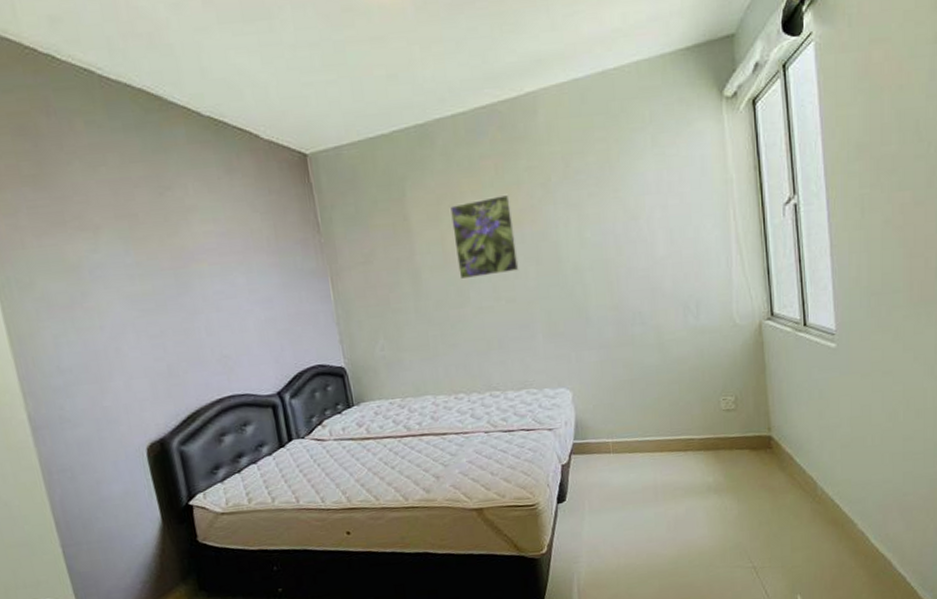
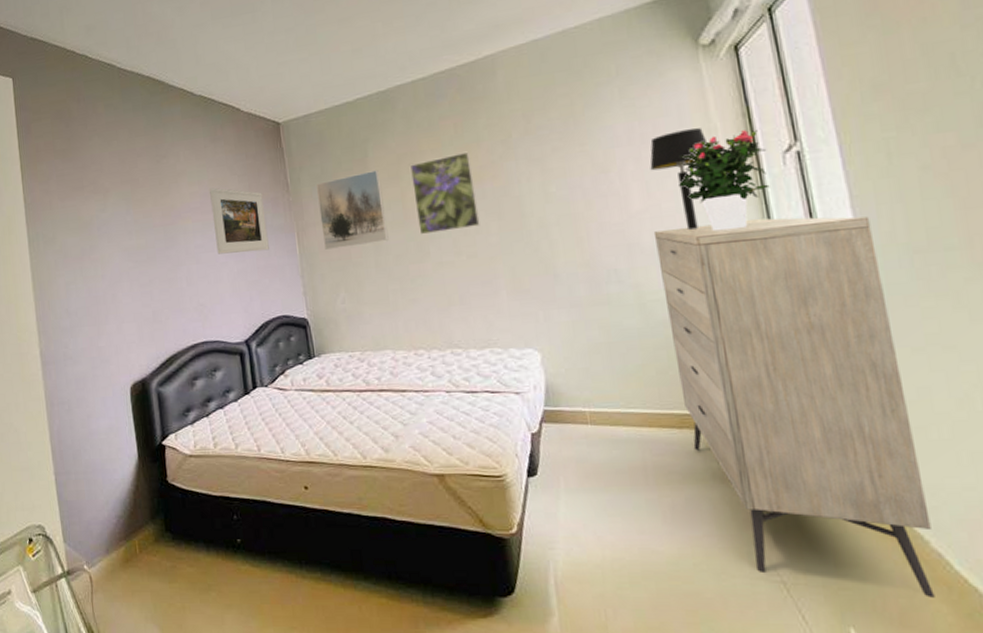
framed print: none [227,226,300,301] -> present [209,187,269,254]
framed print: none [349,211,429,295] -> present [315,170,389,250]
table lamp: none [674,179,724,275] -> present [650,128,708,230]
dresser: none [674,263,859,566] -> present [653,216,935,598]
potted flower: none [697,182,771,277] -> present [677,130,770,232]

